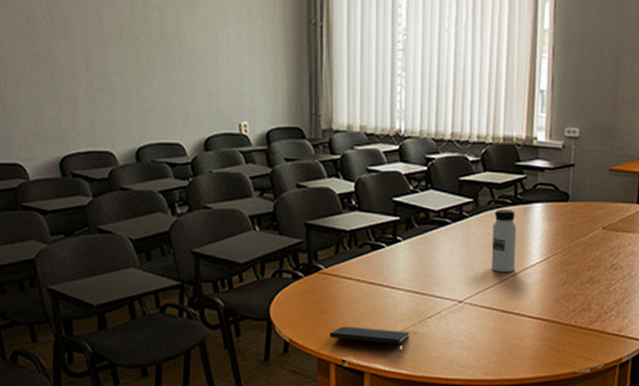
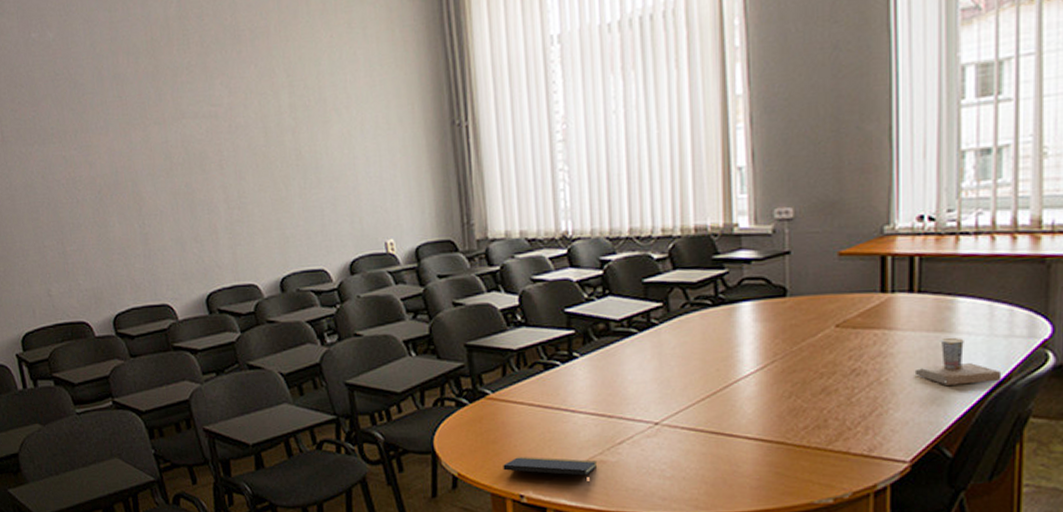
water bottle: present [491,209,517,273] -> none [690,311,722,387]

